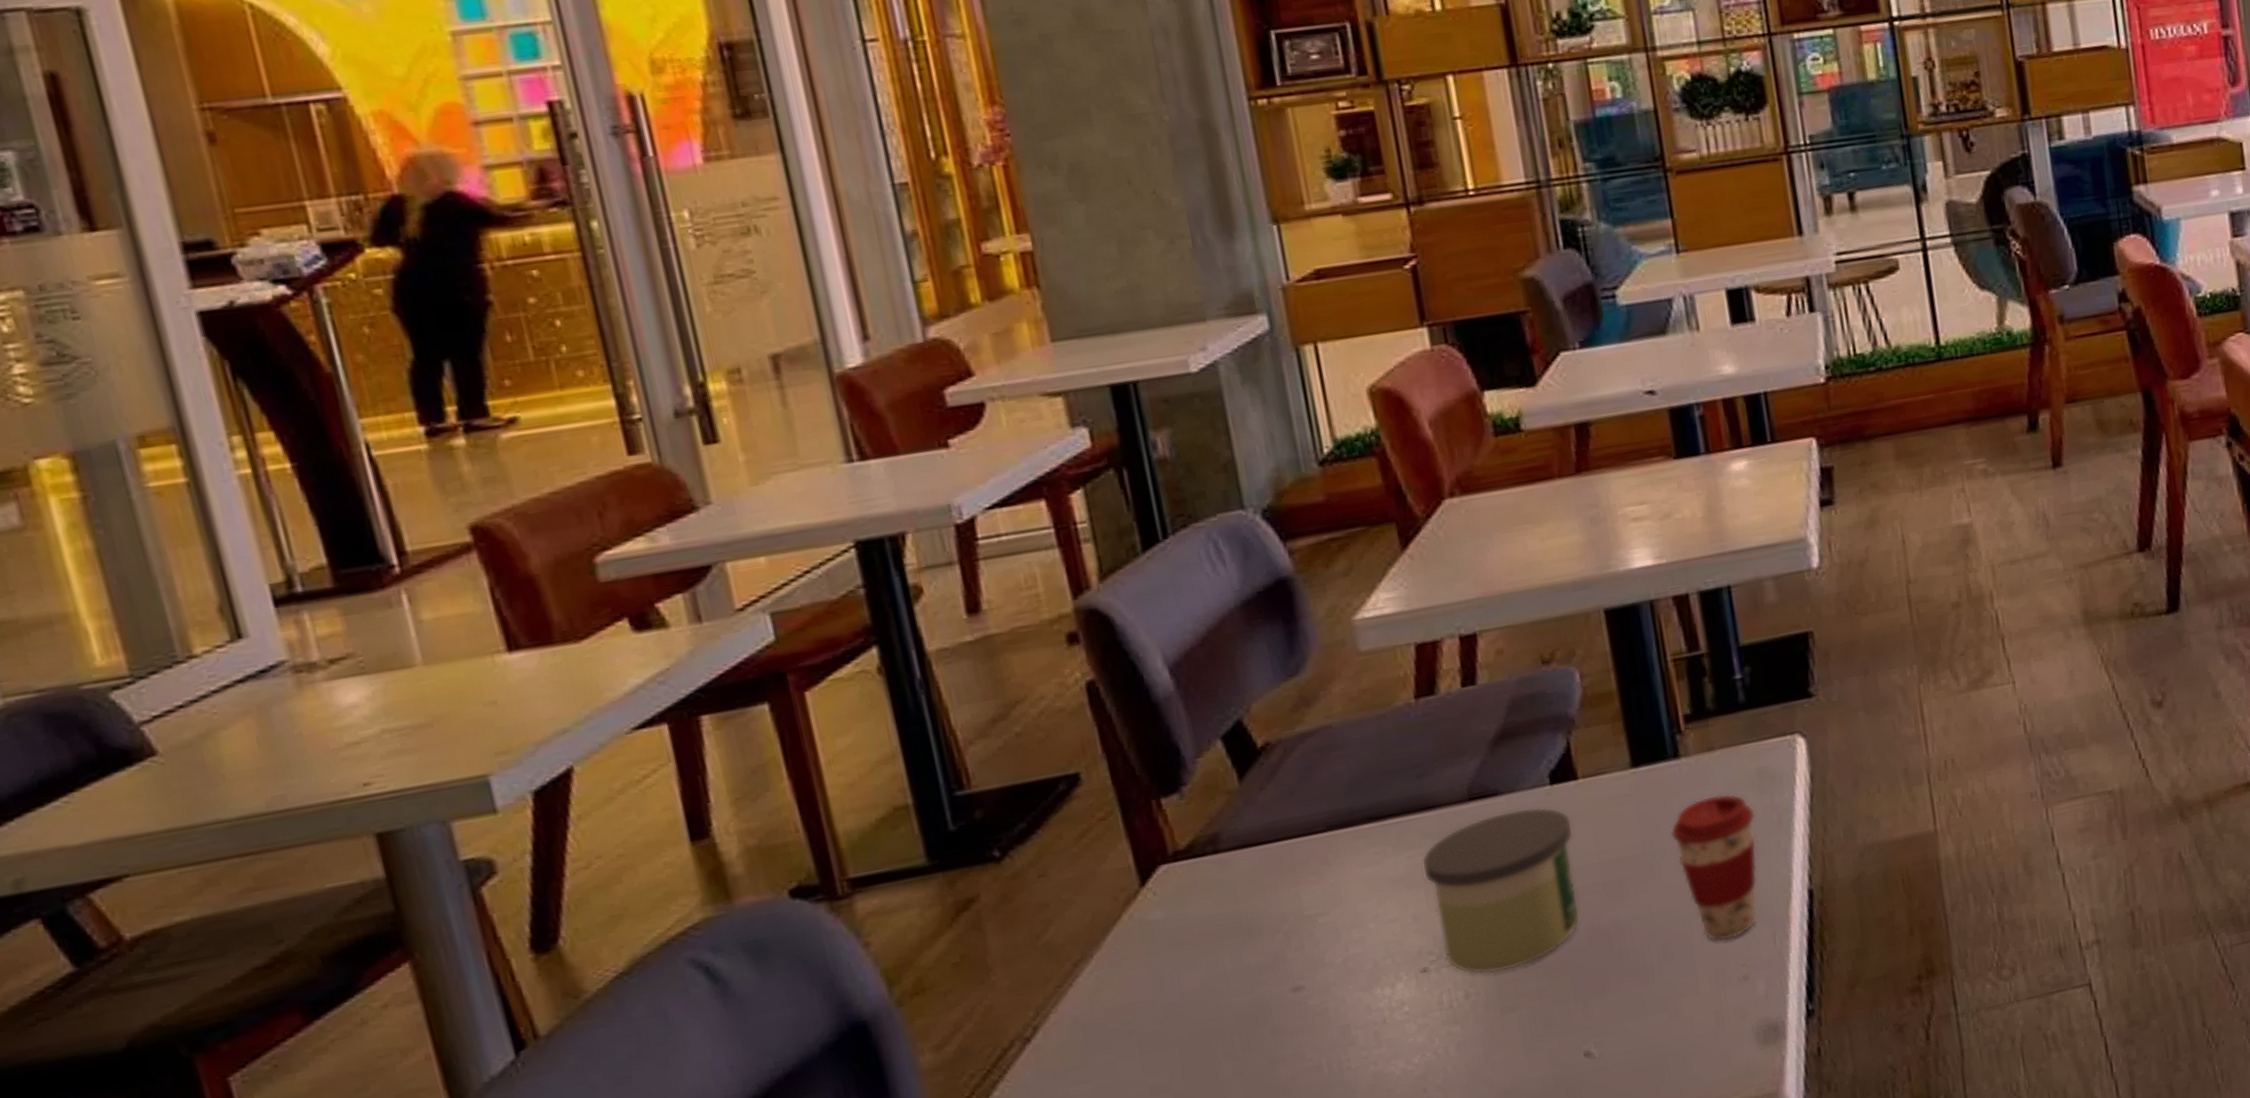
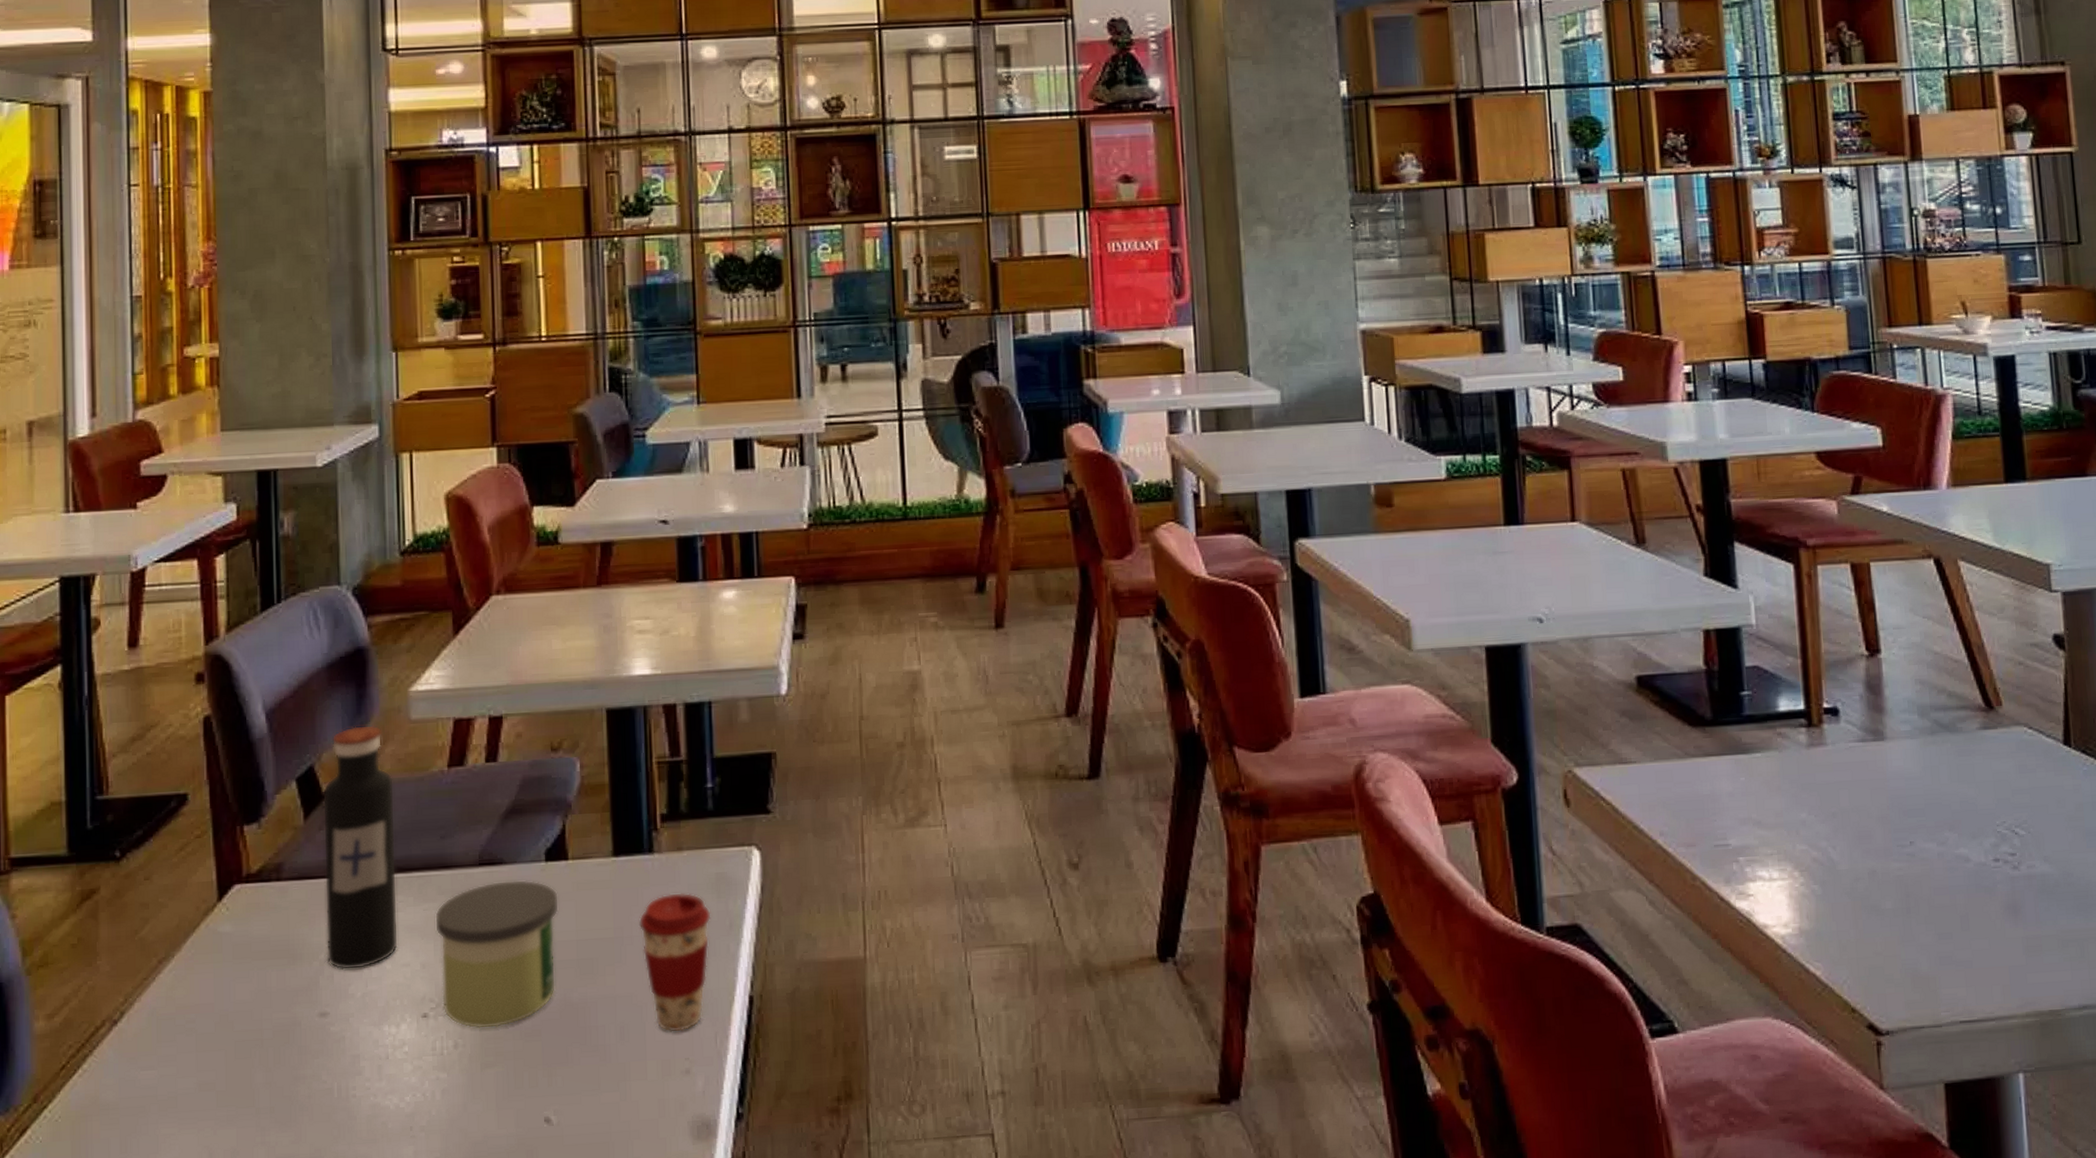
water bottle: none [1257,664,1381,938] -> present [322,724,399,971]

